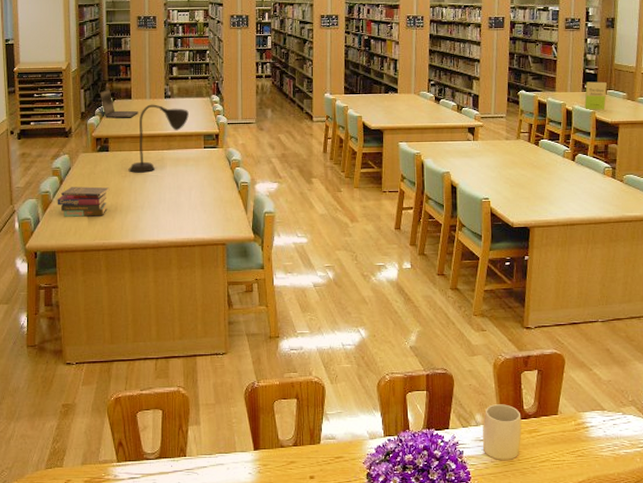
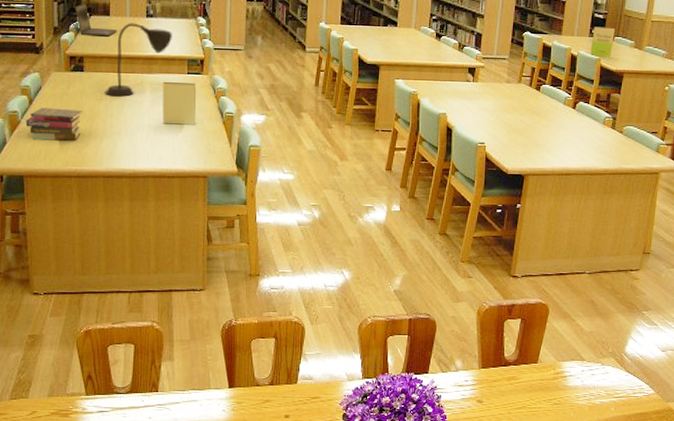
book: none [181,157,214,196] -> present [162,82,197,125]
mug: present [482,404,522,461] -> none [460,351,502,407]

